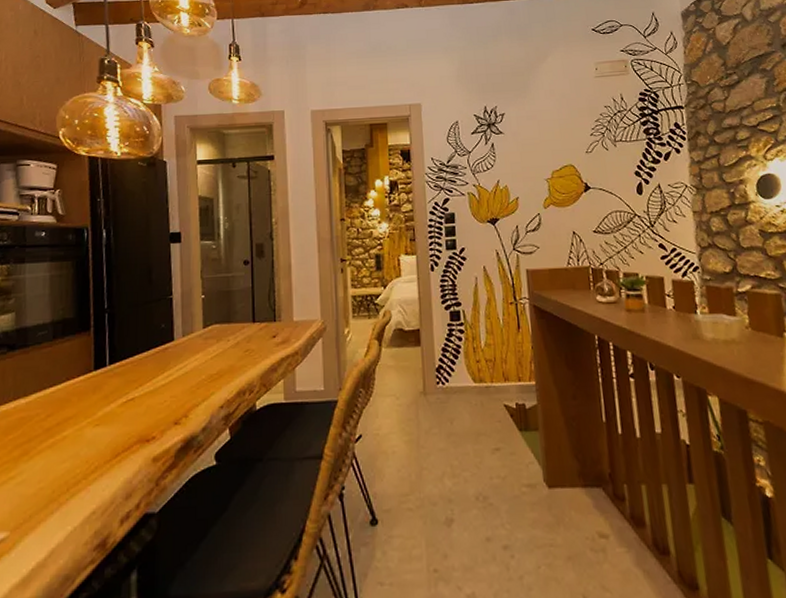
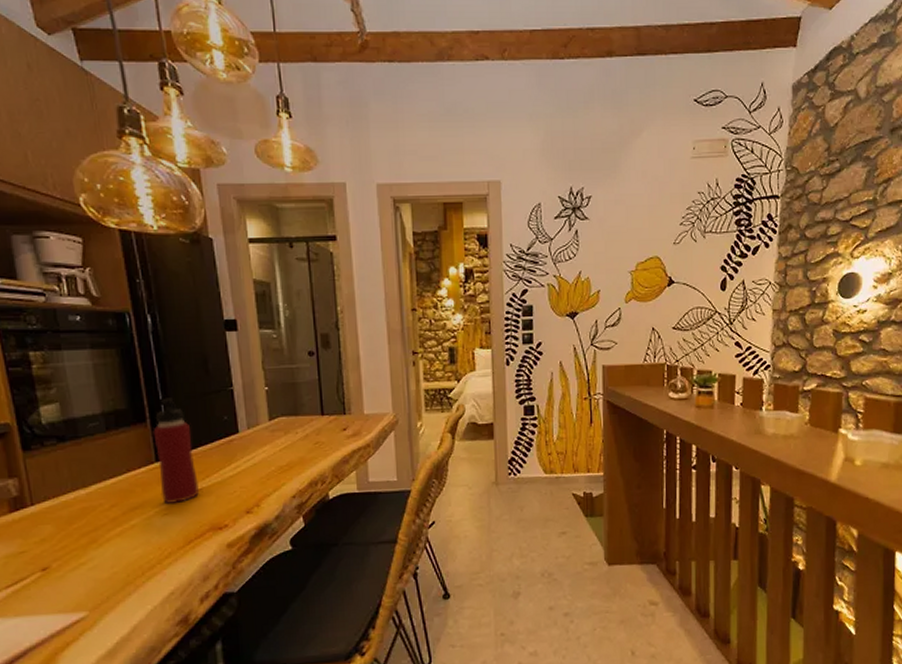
water bottle: none [95,305,131,415] -> present [153,396,199,505]

